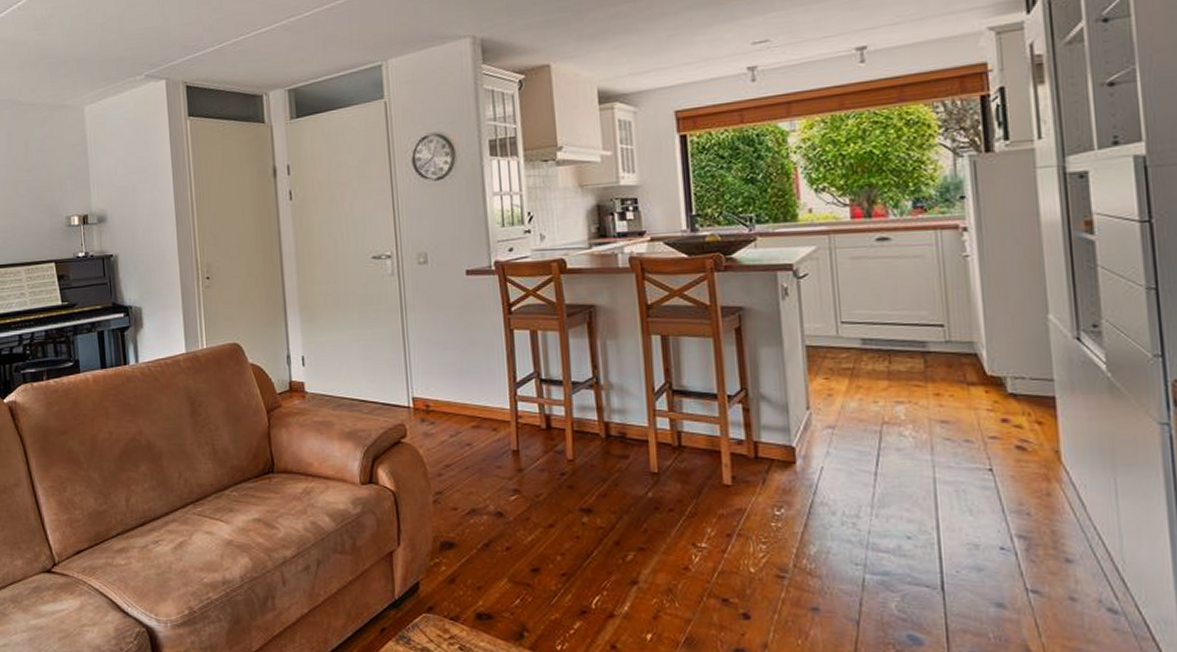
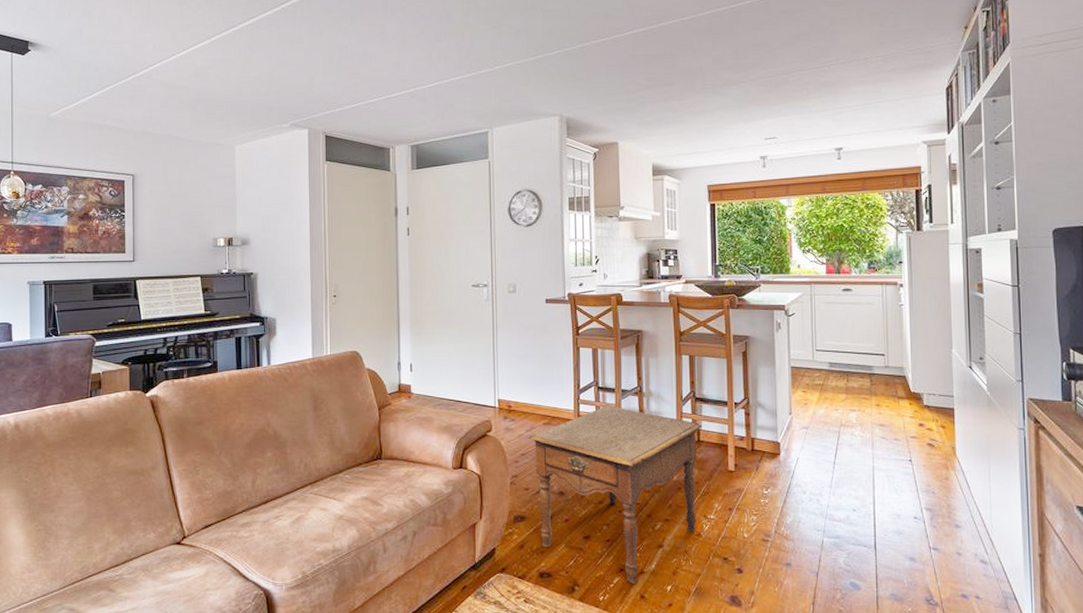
side table: none [454,401,683,630] -> present [529,404,702,583]

